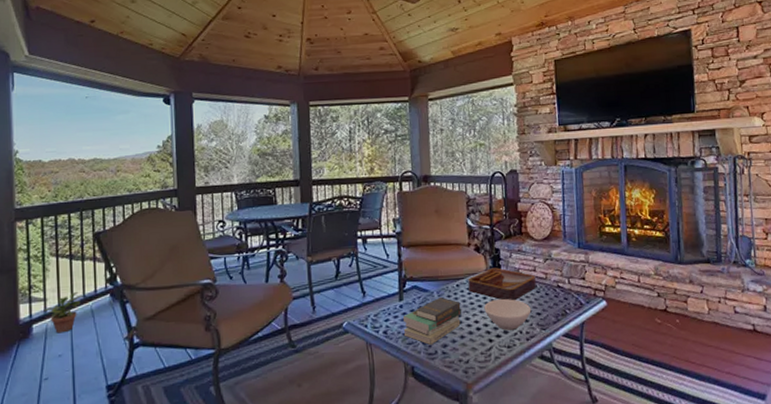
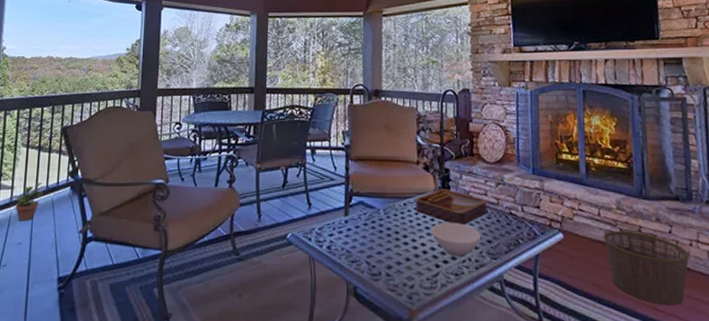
books: present [402,297,461,345] -> none [347,216,408,264]
basket: none [642,293,718,357] -> present [603,229,690,305]

